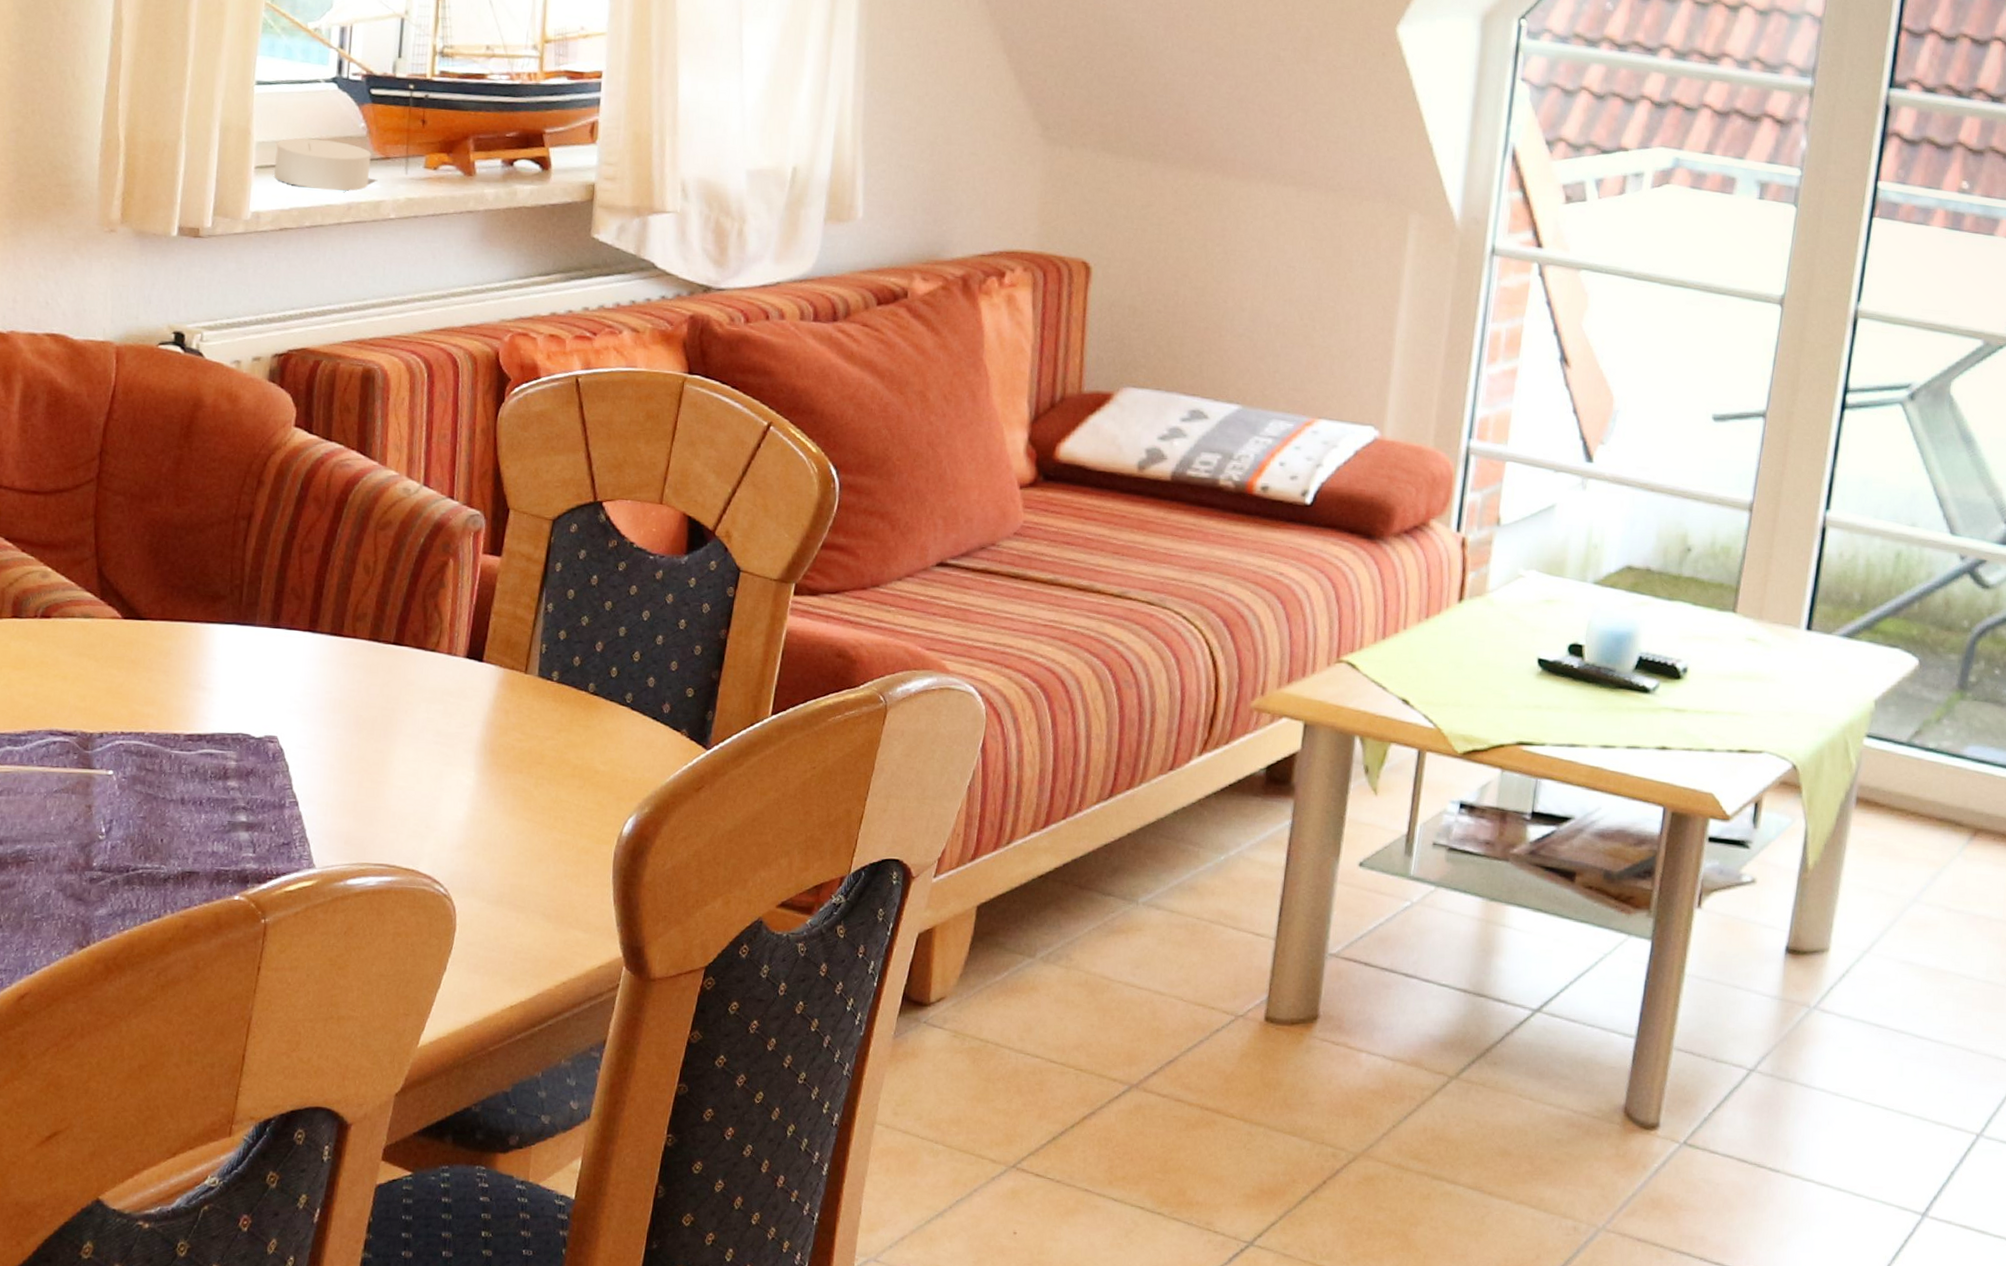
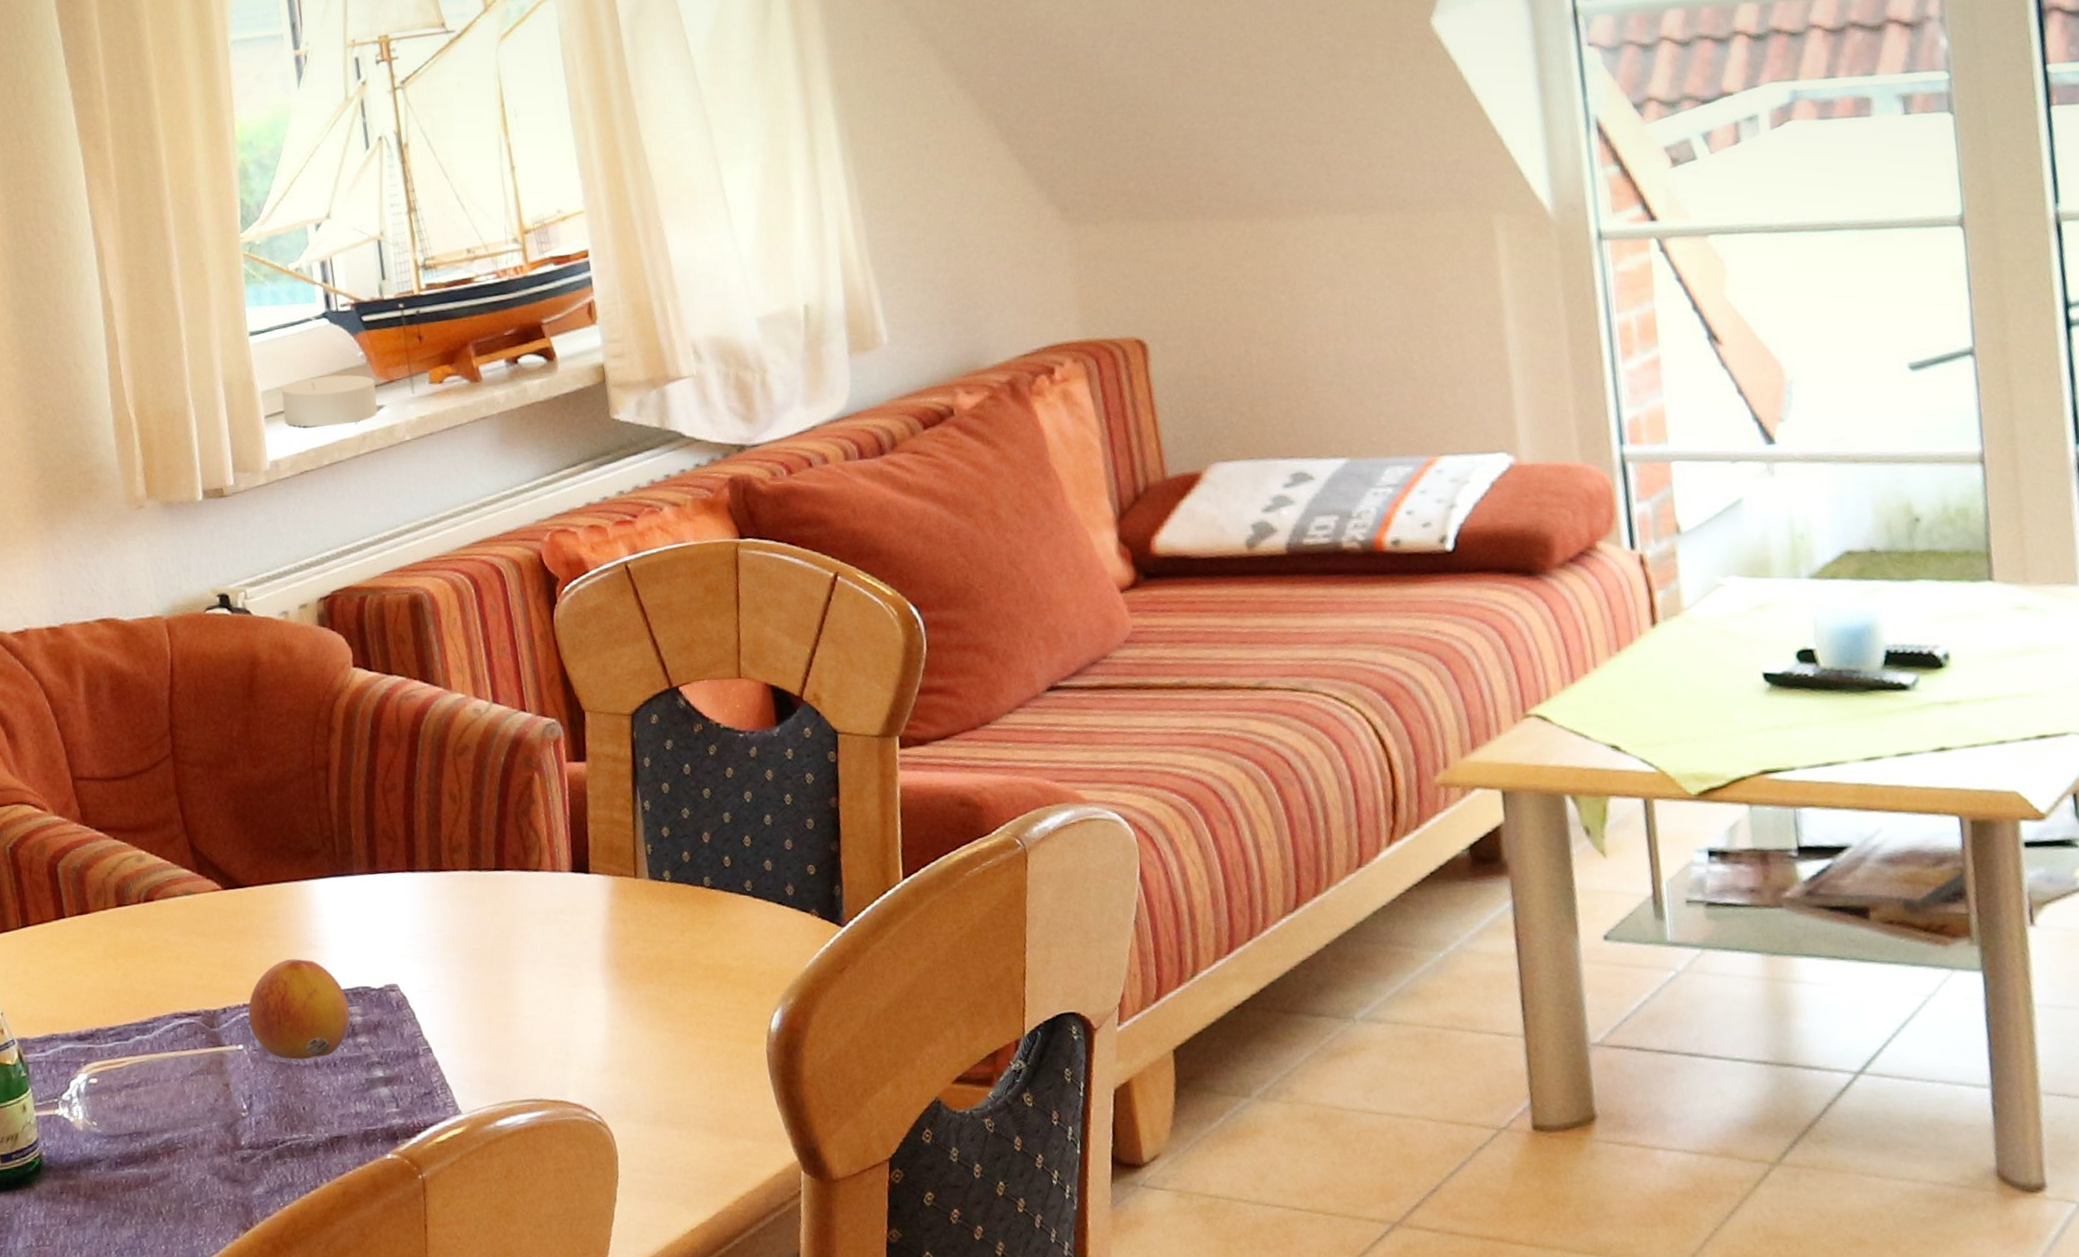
fruit: none [123,696,226,794] -> present [248,959,351,1060]

